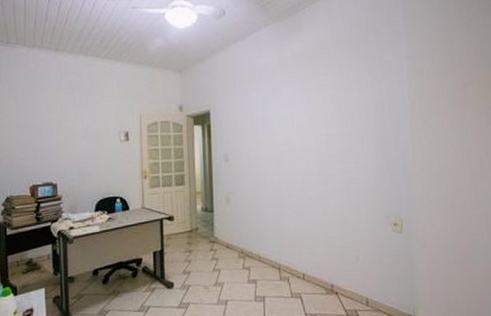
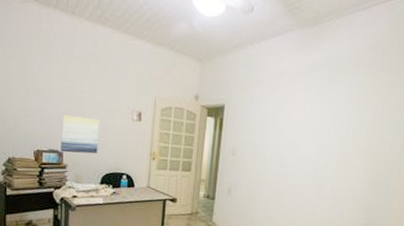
wall art: none [54,145,90,184] -> present [60,114,100,154]

